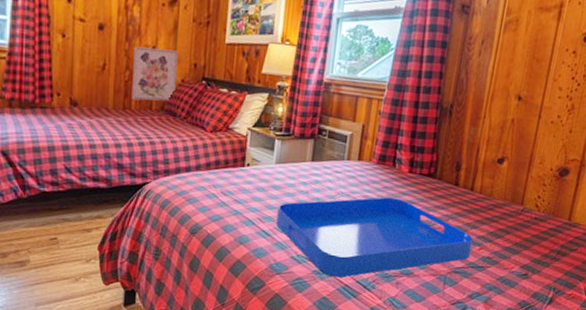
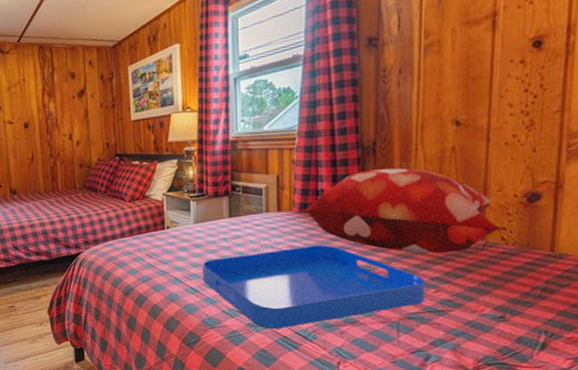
wall art: present [131,46,178,101] -> none [54,134,93,182]
decorative pillow: none [383,130,539,215] -> present [305,168,504,254]

